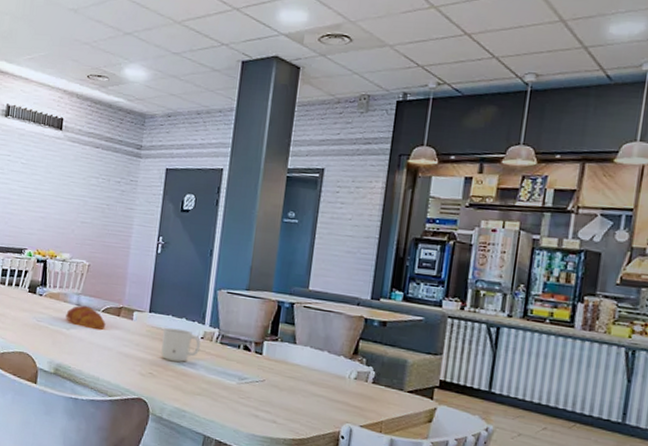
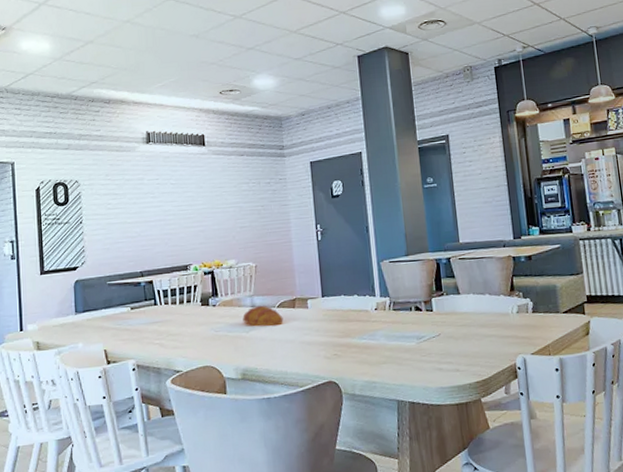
mug: present [161,327,201,362] -> none [338,305,376,339]

